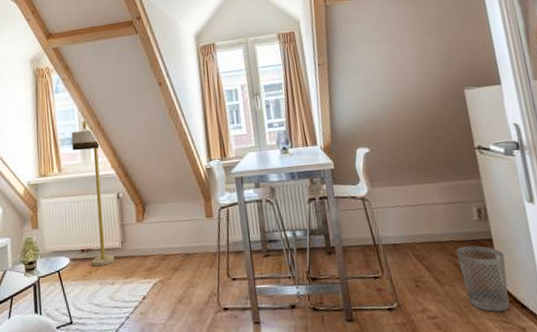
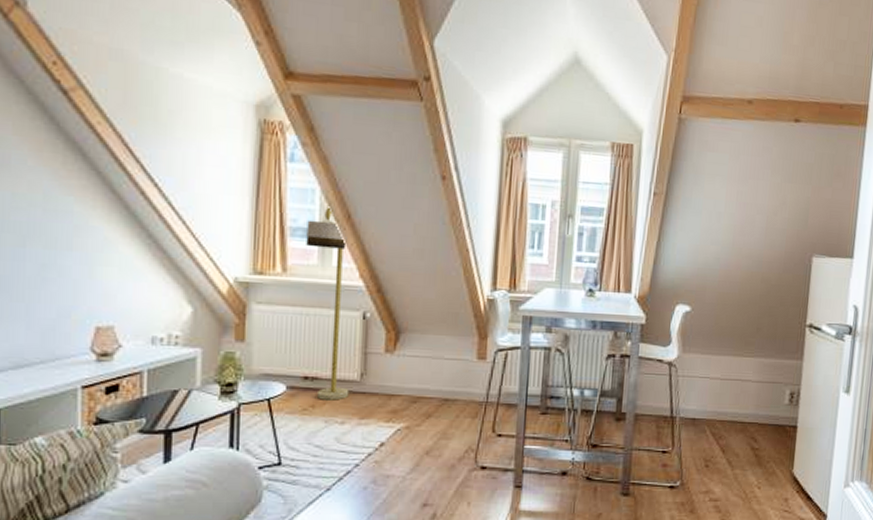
wastebasket: present [455,245,510,312] -> none [756,431,805,500]

